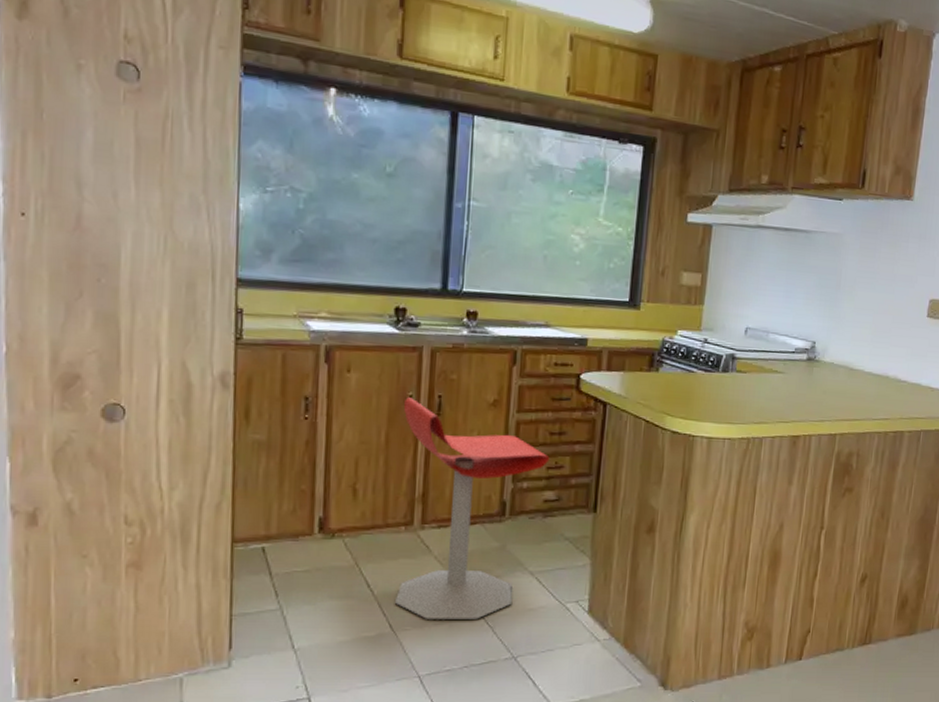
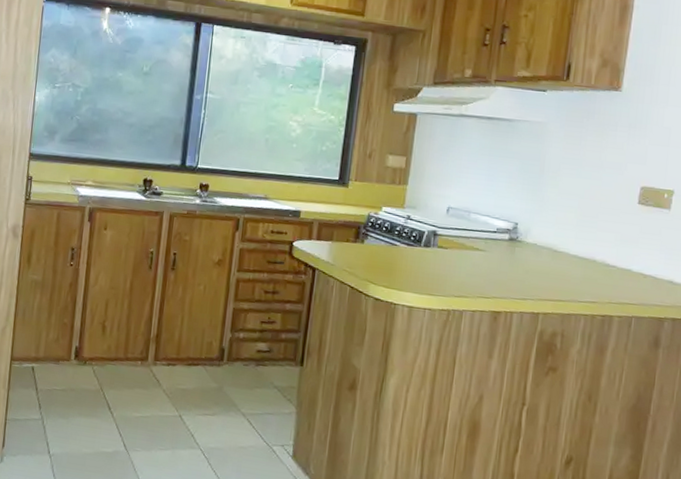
stool: present [395,397,550,619] -> none [130,253,264,450]

